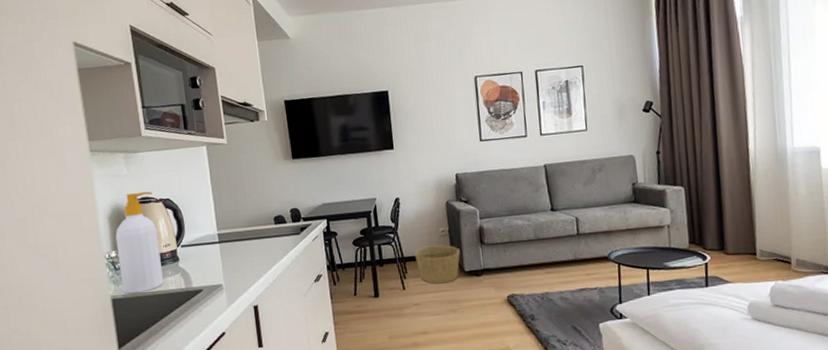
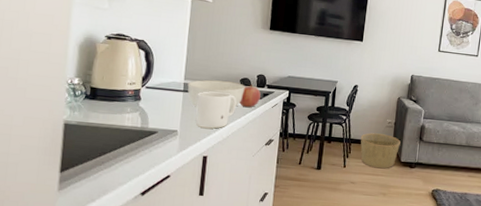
soap bottle: present [115,191,164,294] -> none [77,27,129,123]
bowl: none [221,222,281,258] -> present [187,79,245,111]
mug: none [233,234,276,277] -> present [195,91,237,129]
fruit: none [278,220,299,246] -> present [239,84,261,107]

